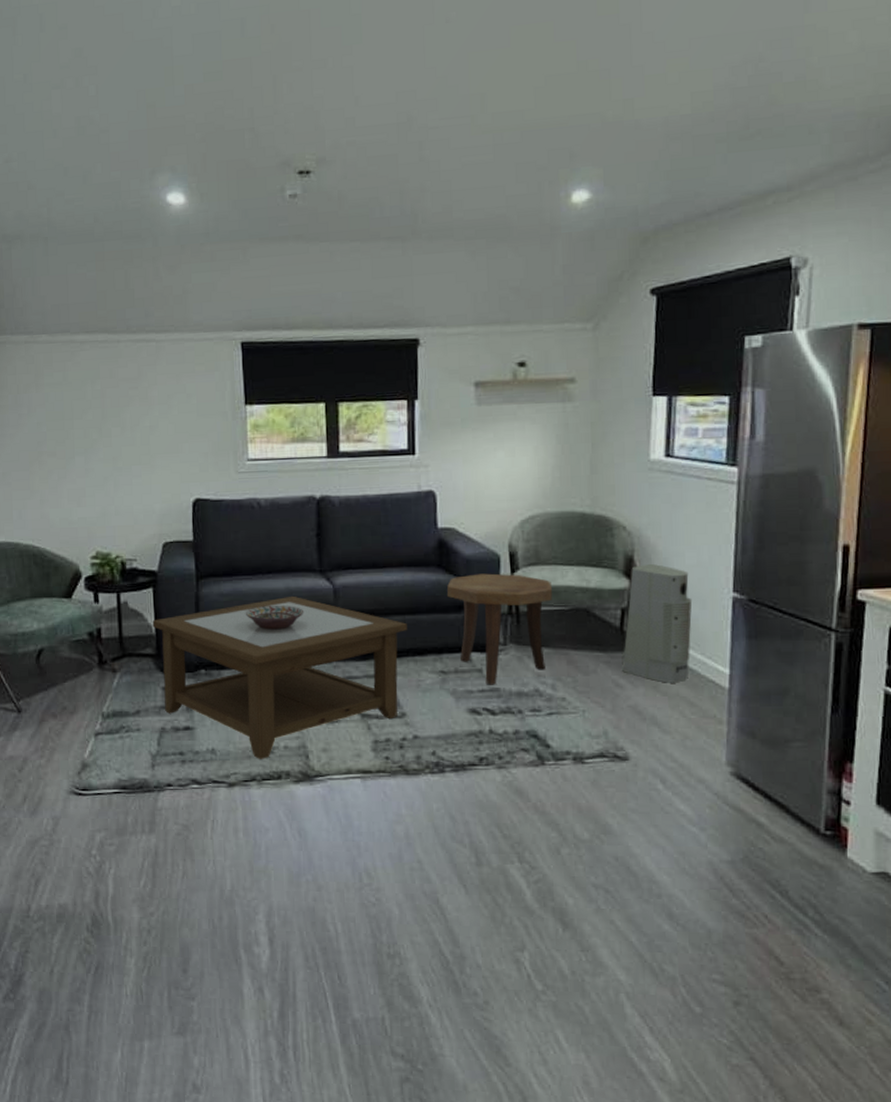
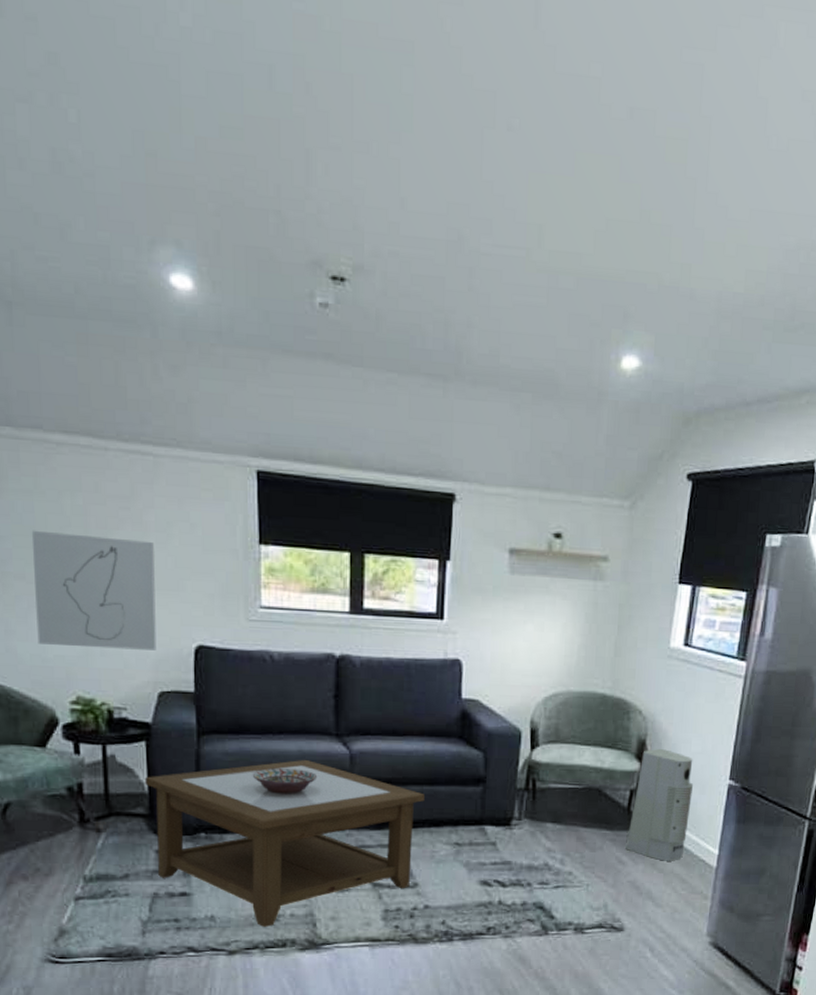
wall art: none [61,413,161,509] -> present [31,530,157,651]
side table: present [447,573,552,685] -> none [467,748,568,858]

